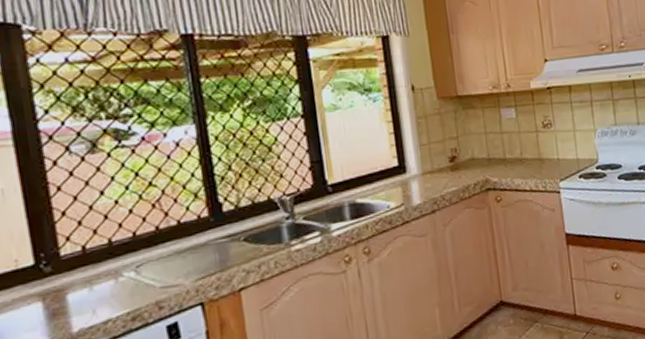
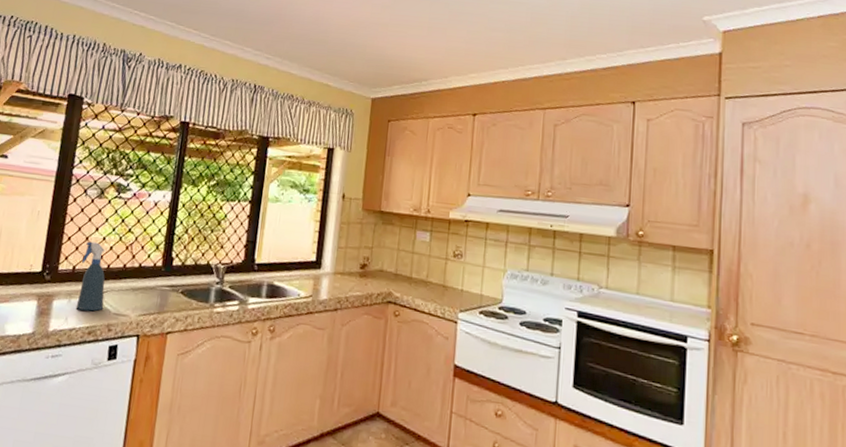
spray bottle: none [92,209,144,297] -> present [76,241,106,311]

